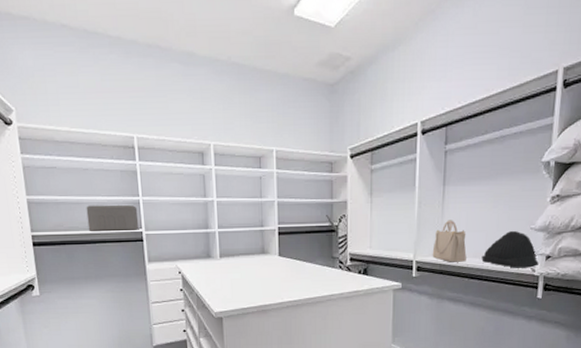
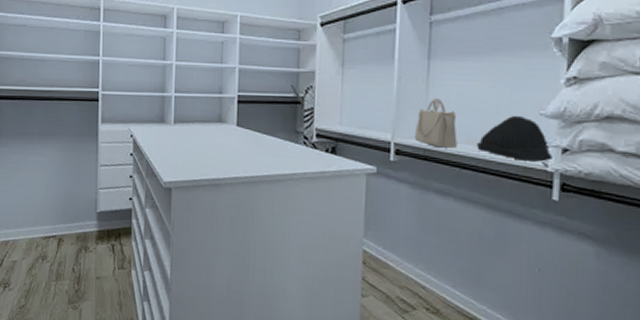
storage box: present [86,204,139,232] -> none [48,62,97,91]

